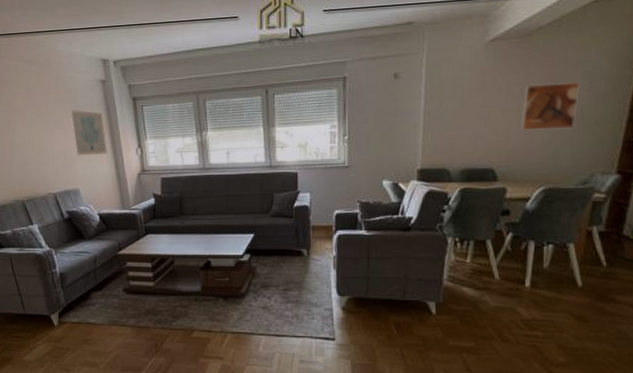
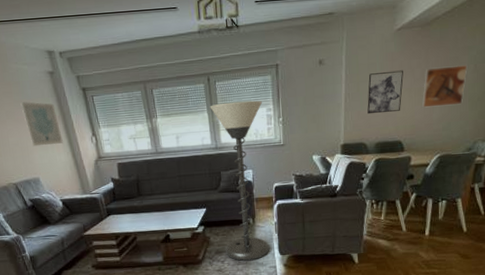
floor lamp: none [266,115,326,298] -> present [210,100,270,261]
wall art: none [451,86,497,136] -> present [367,70,403,115]

